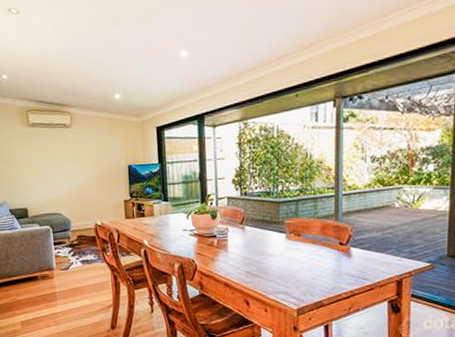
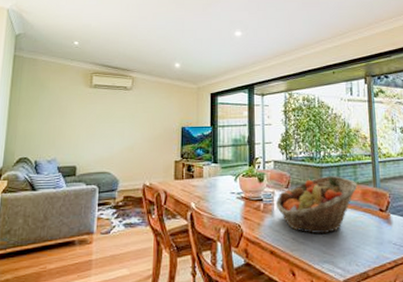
fruit basket: none [229,210,317,268] -> present [275,176,358,235]

